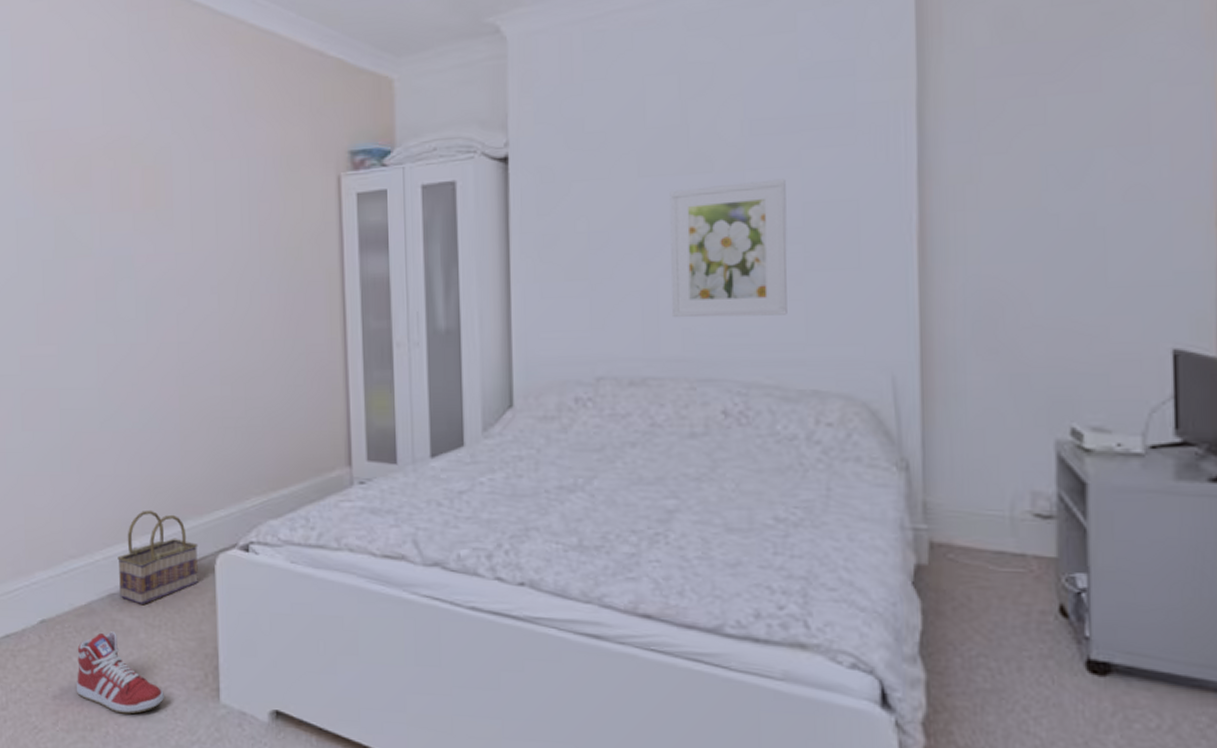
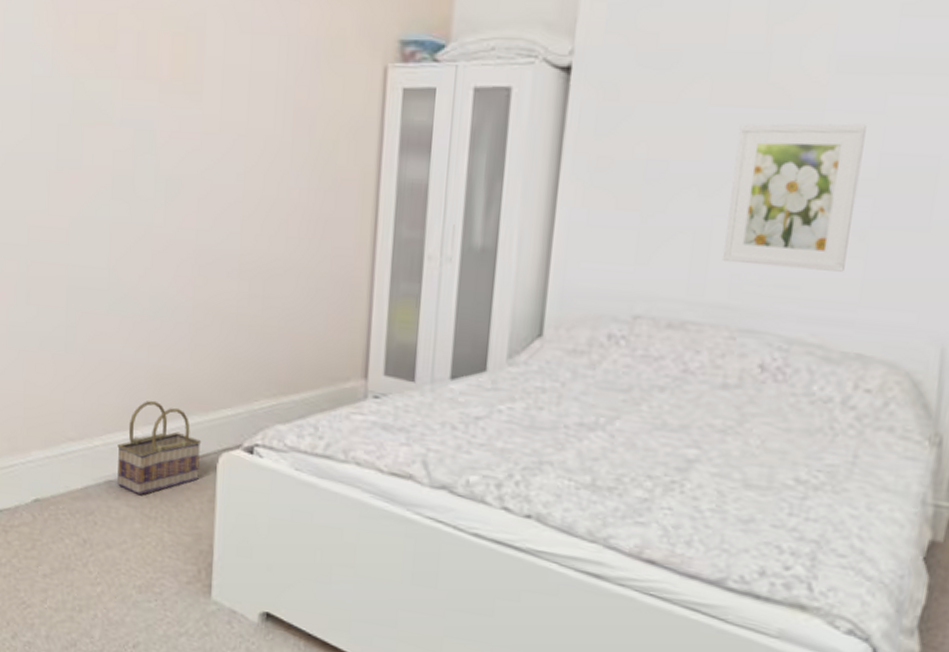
sneaker: present [76,631,164,714] -> none [66,517,155,601]

